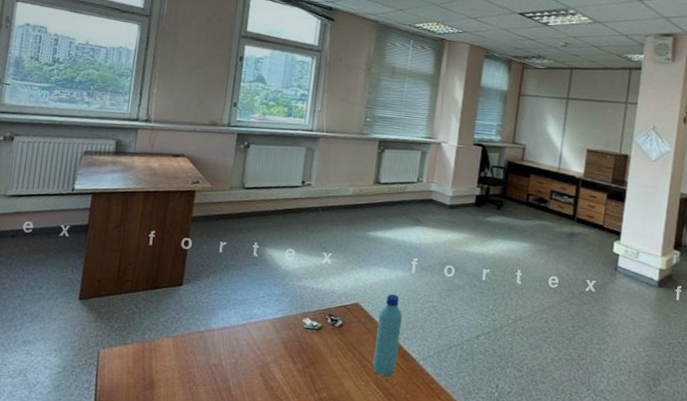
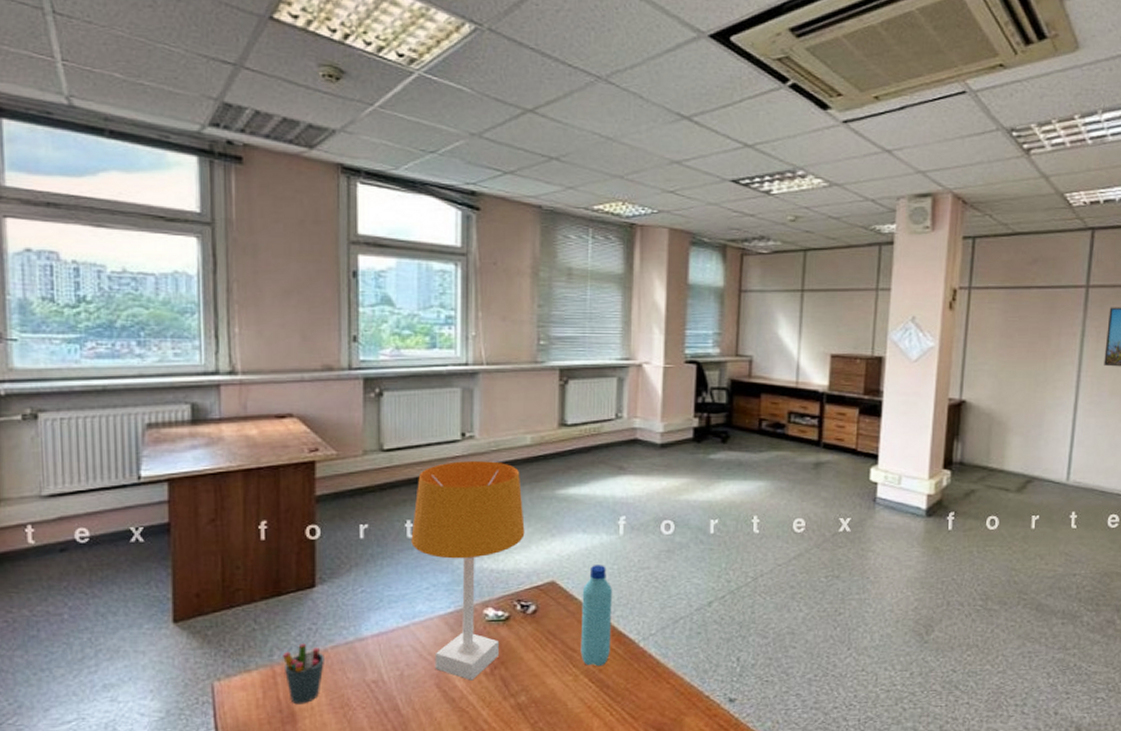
pen holder: none [151,328,182,376] -> present [282,643,324,705]
desk lamp: none [256,202,342,375] -> present [411,461,525,681]

